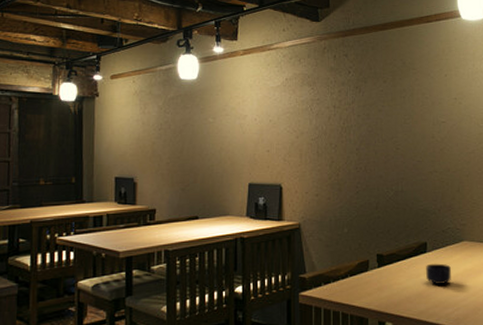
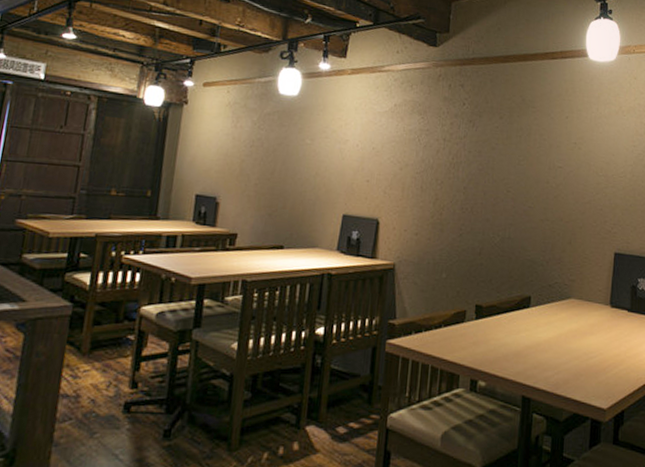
mug: present [426,263,451,284] -> none [527,320,555,344]

